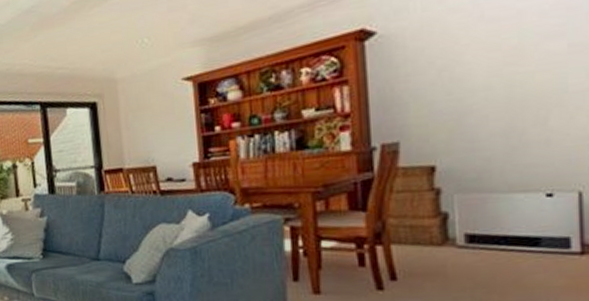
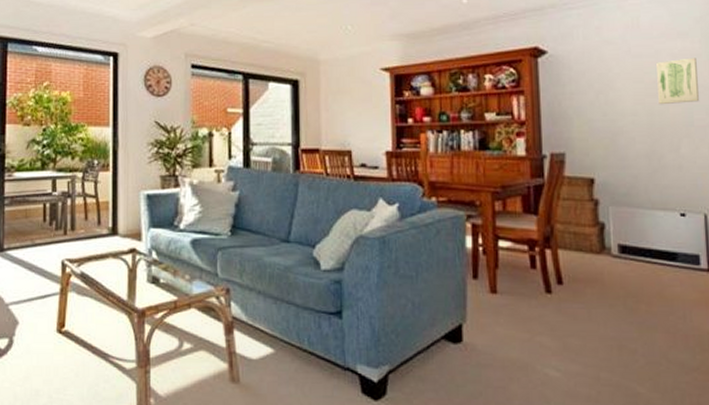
wall art: none [519,10,576,74] -> present [656,57,699,105]

